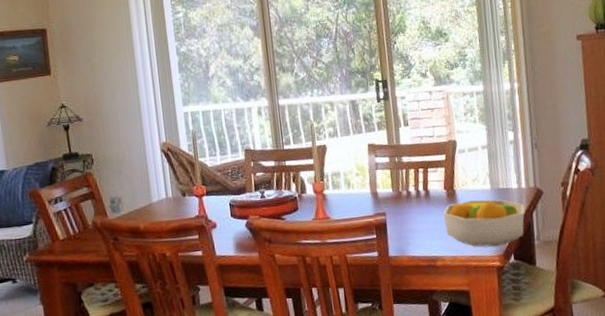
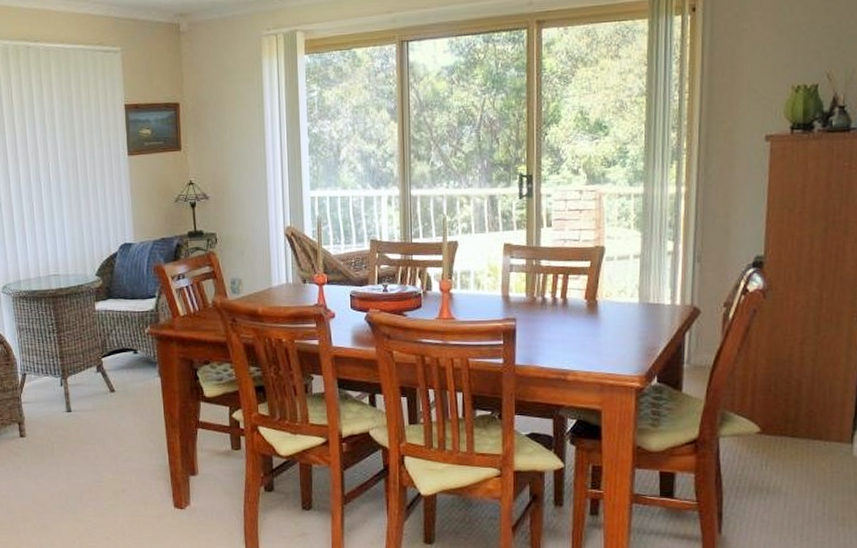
fruit bowl: present [443,199,525,247] -> none [580,313,676,366]

